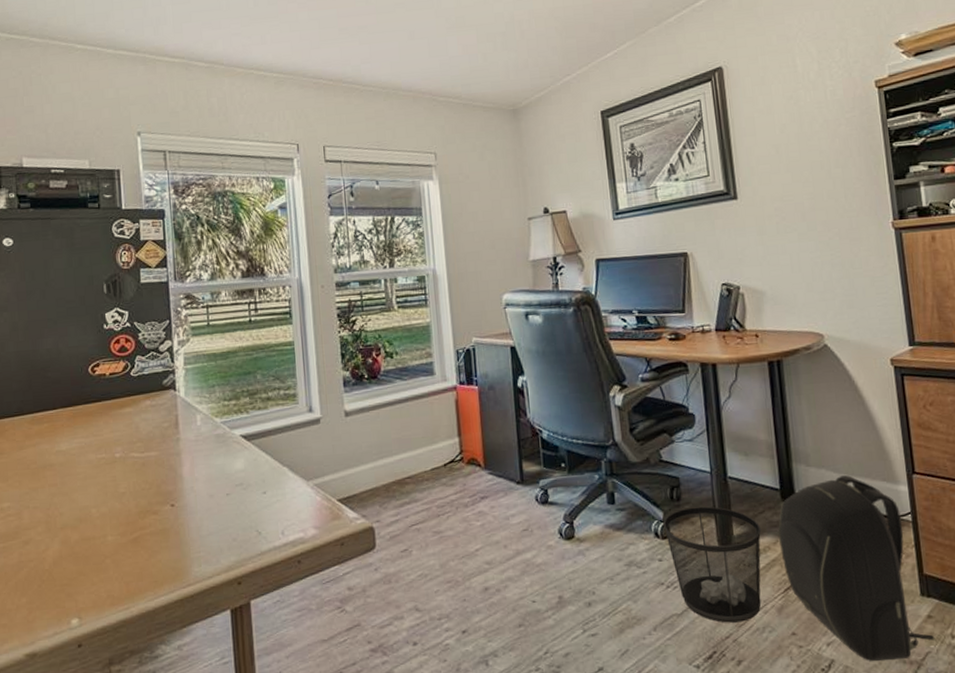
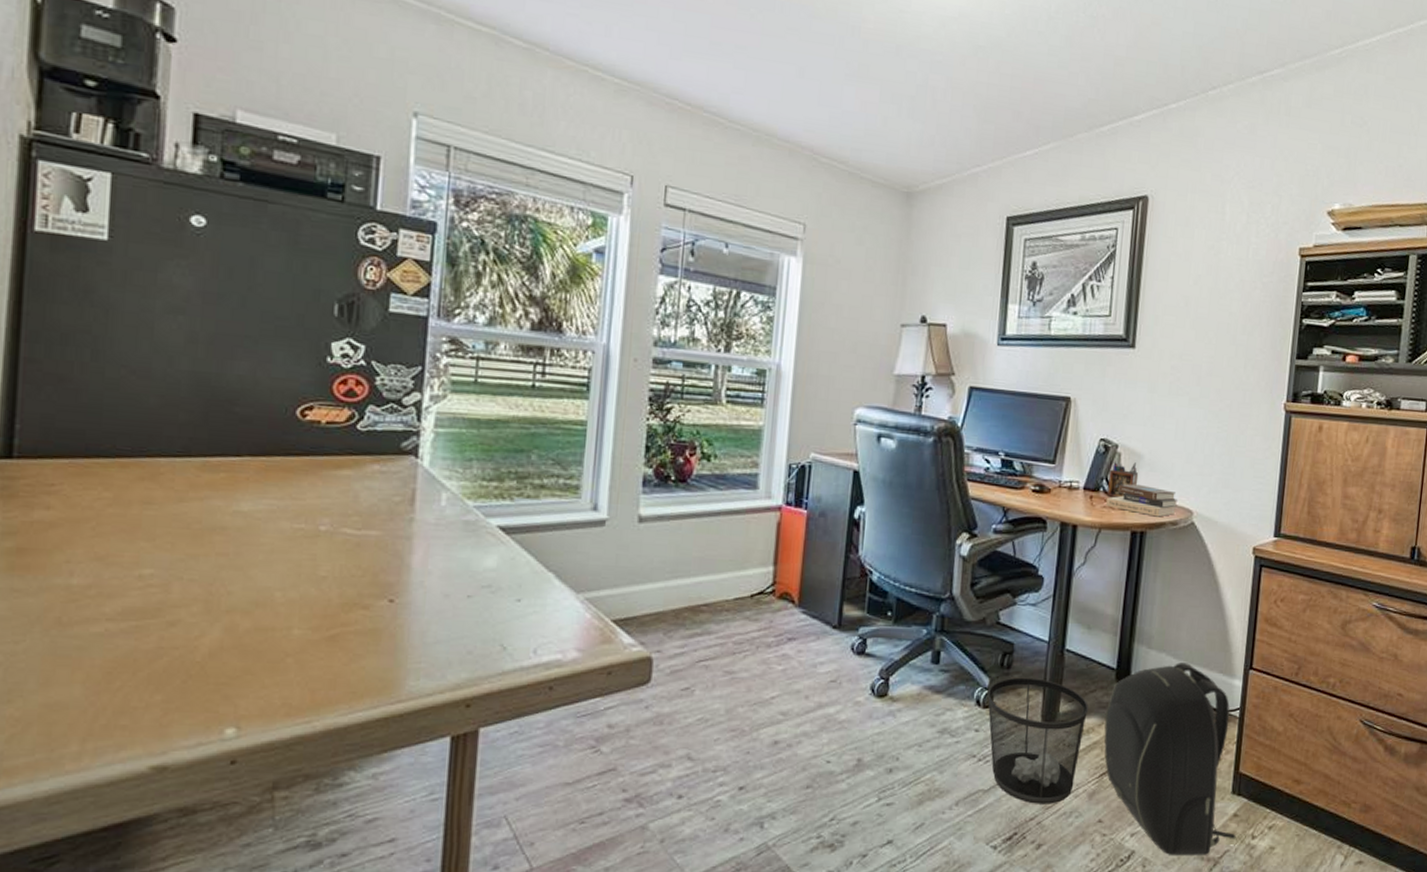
desk organizer: none [736,299,765,334] -> present [1107,461,1139,498]
books: none [738,318,807,345] -> present [1105,484,1177,517]

